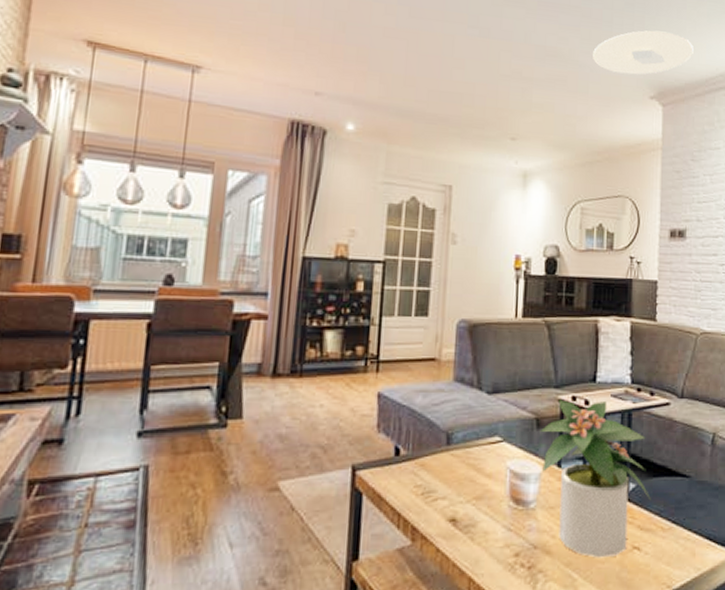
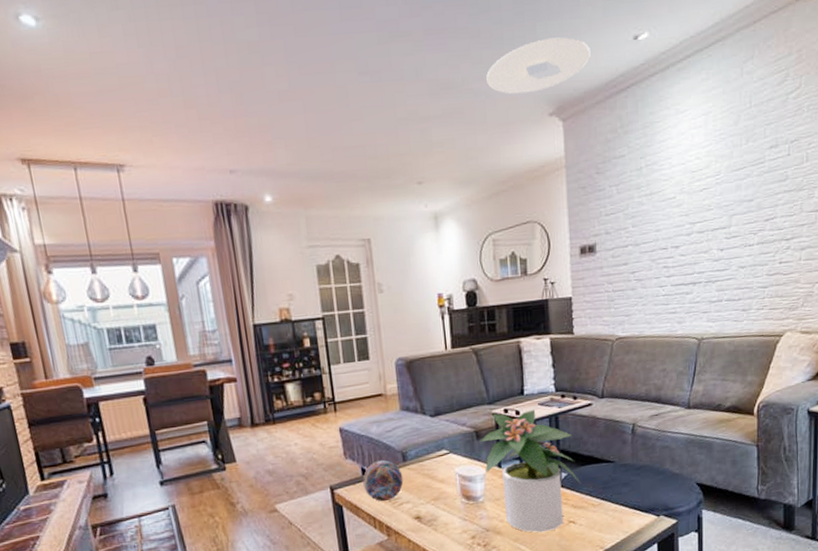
decorative orb: none [393,439,443,494] -> present [362,460,404,502]

